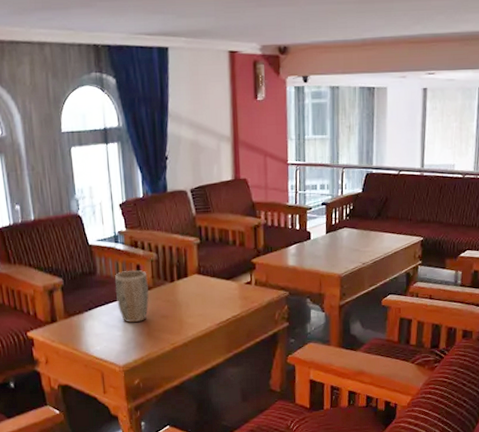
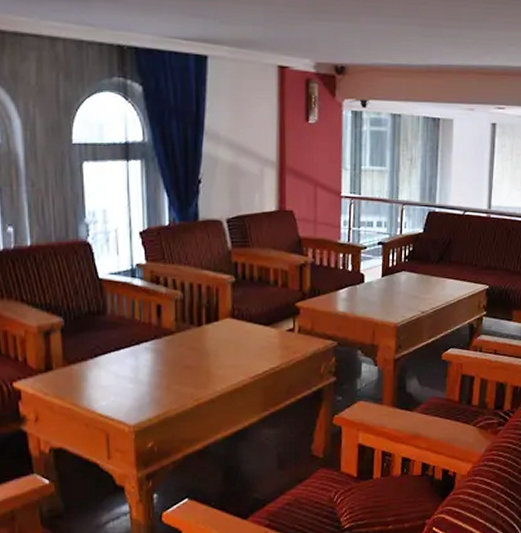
plant pot: present [115,270,149,323] -> none [130,310,171,374]

